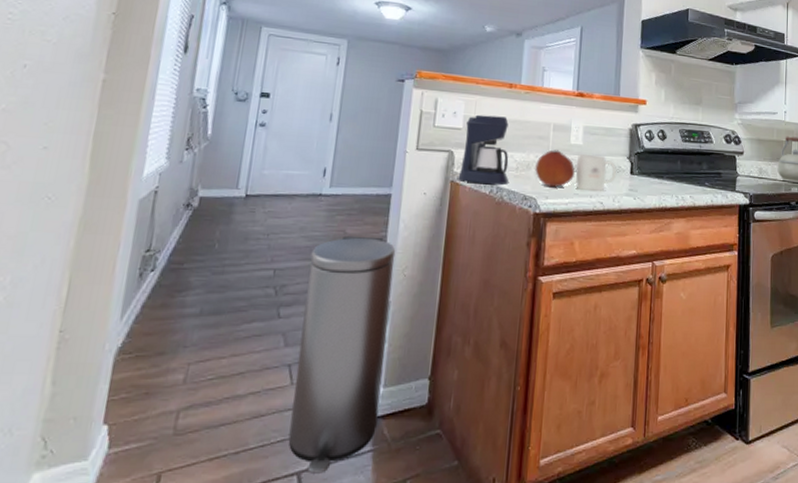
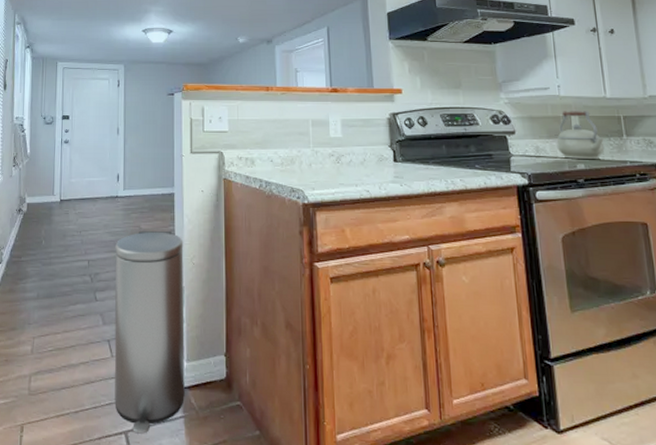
coffee maker: present [458,114,509,185] -> none [230,117,275,180]
fruit: present [535,150,576,188] -> none [299,144,338,179]
mug: present [575,153,617,191] -> none [338,145,380,180]

